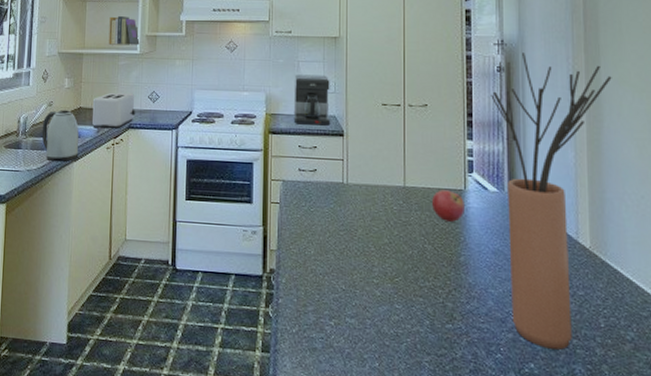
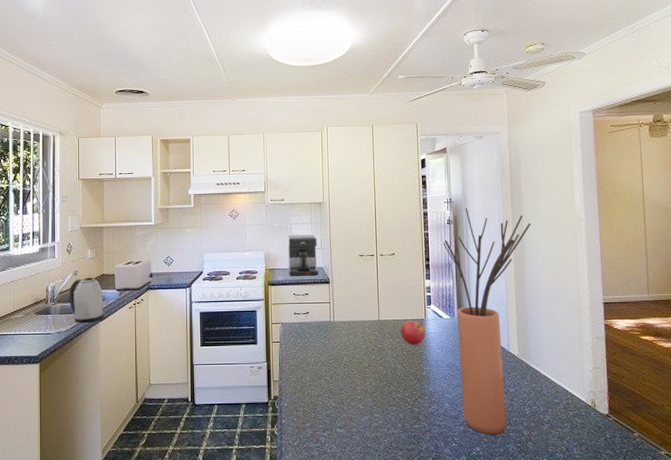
books: present [108,16,140,45] -> none [125,193,154,218]

